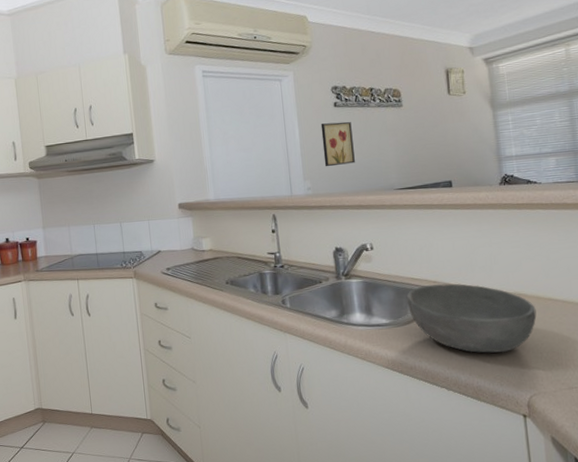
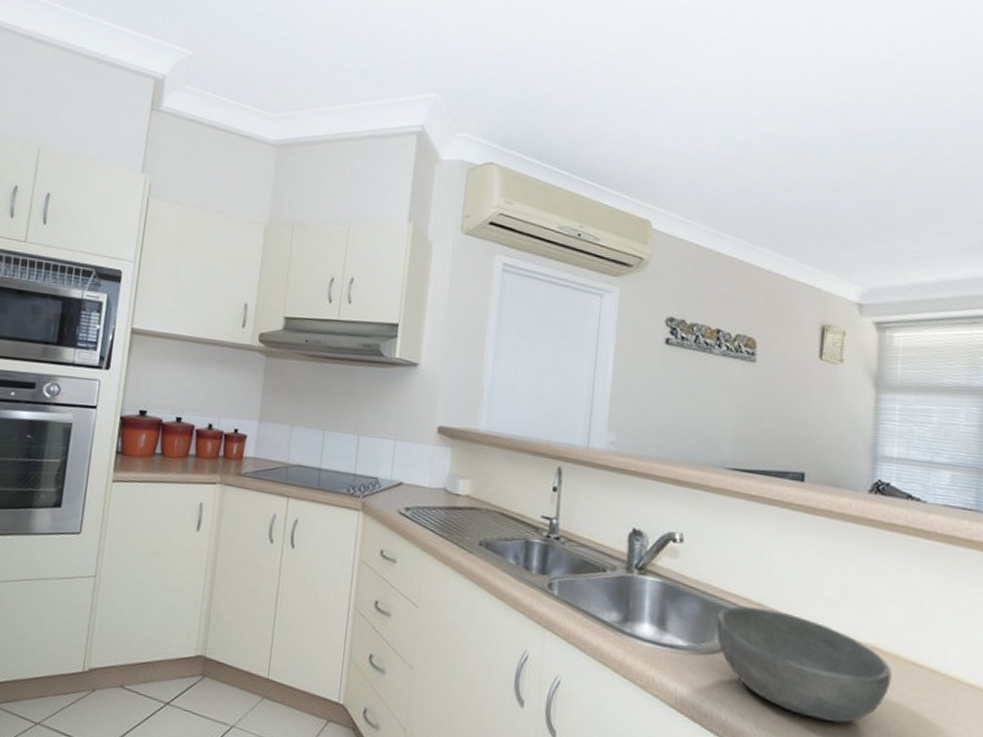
wall art: present [320,121,355,167] -> none [638,362,684,423]

